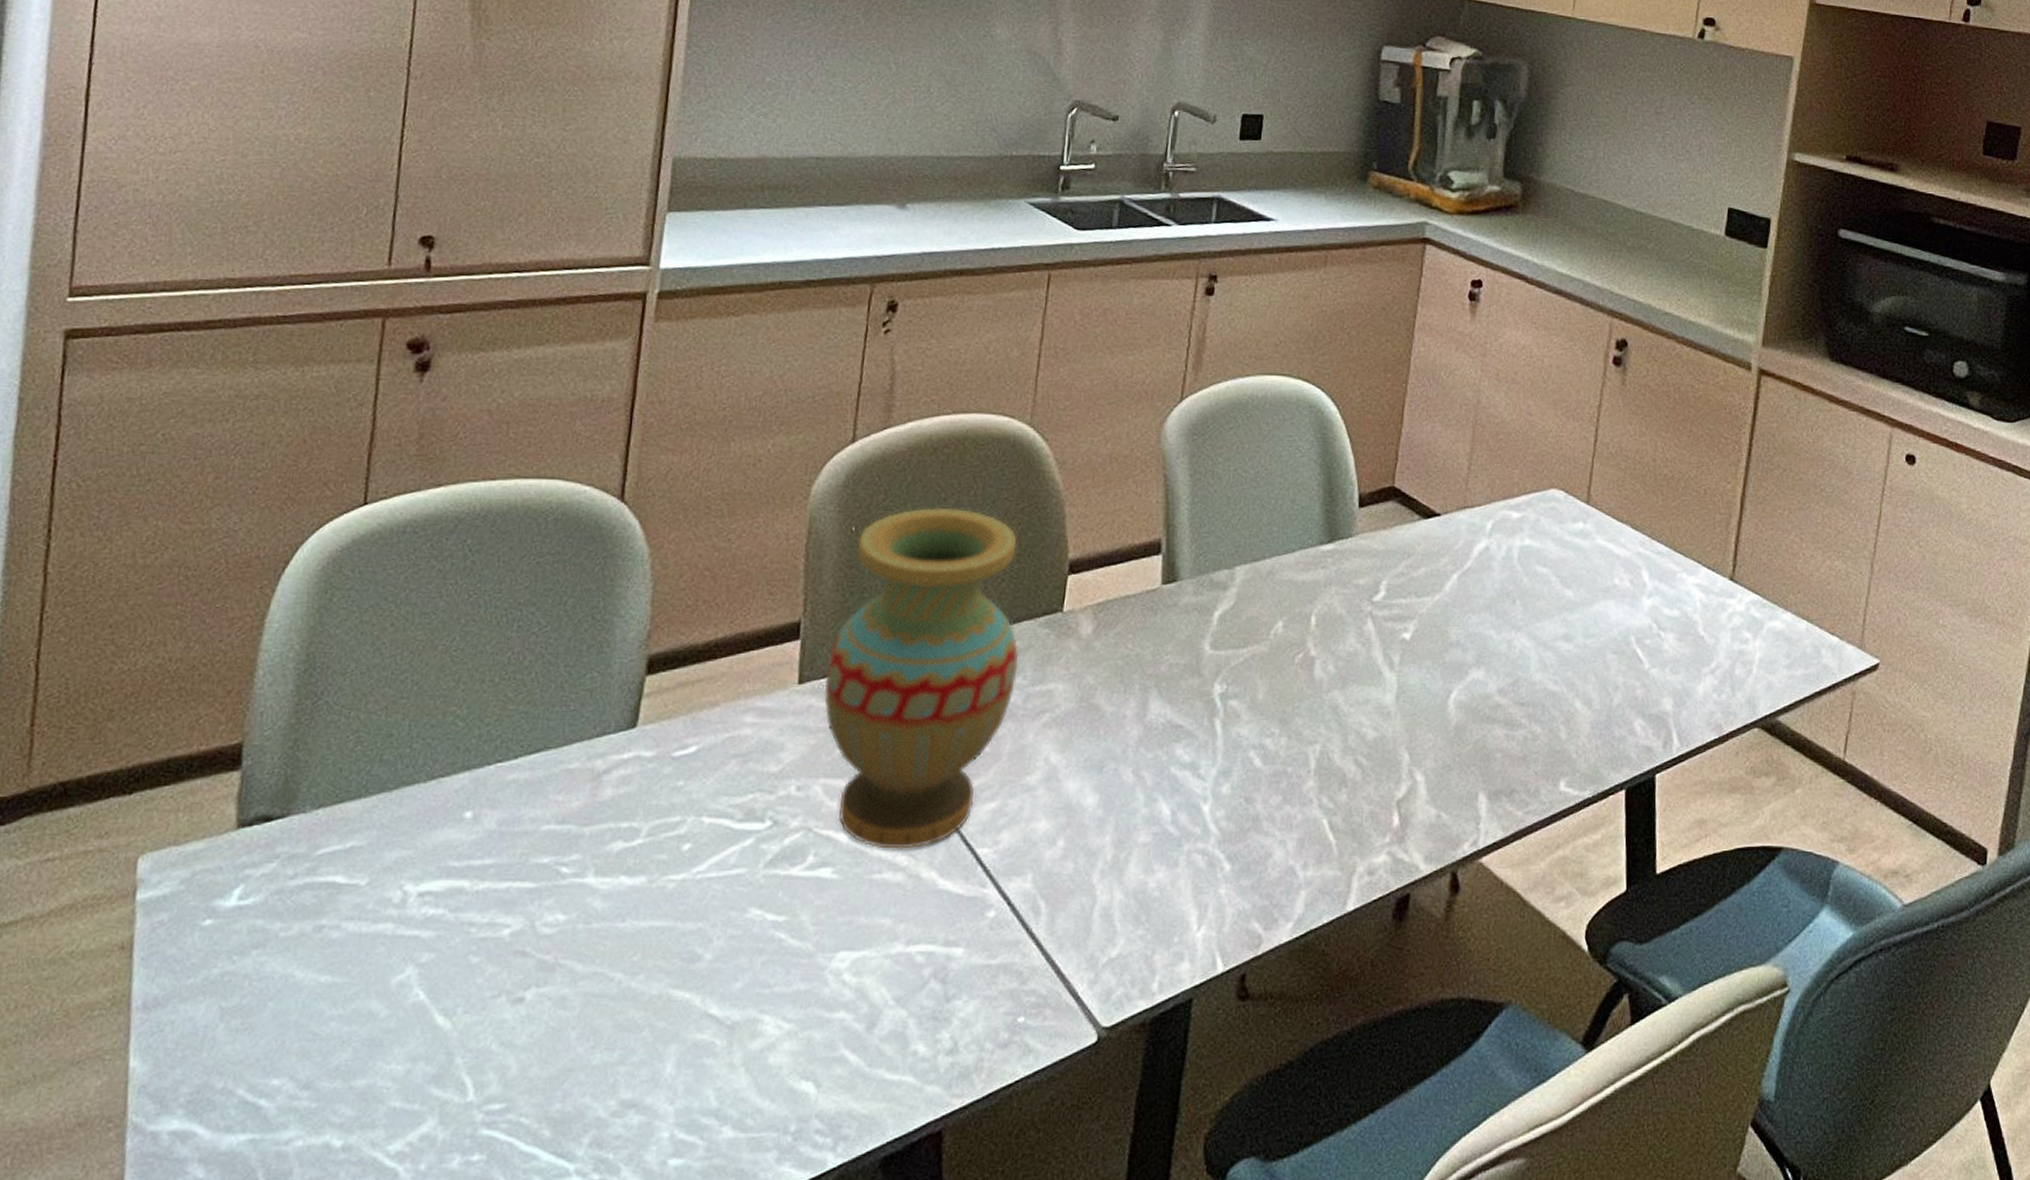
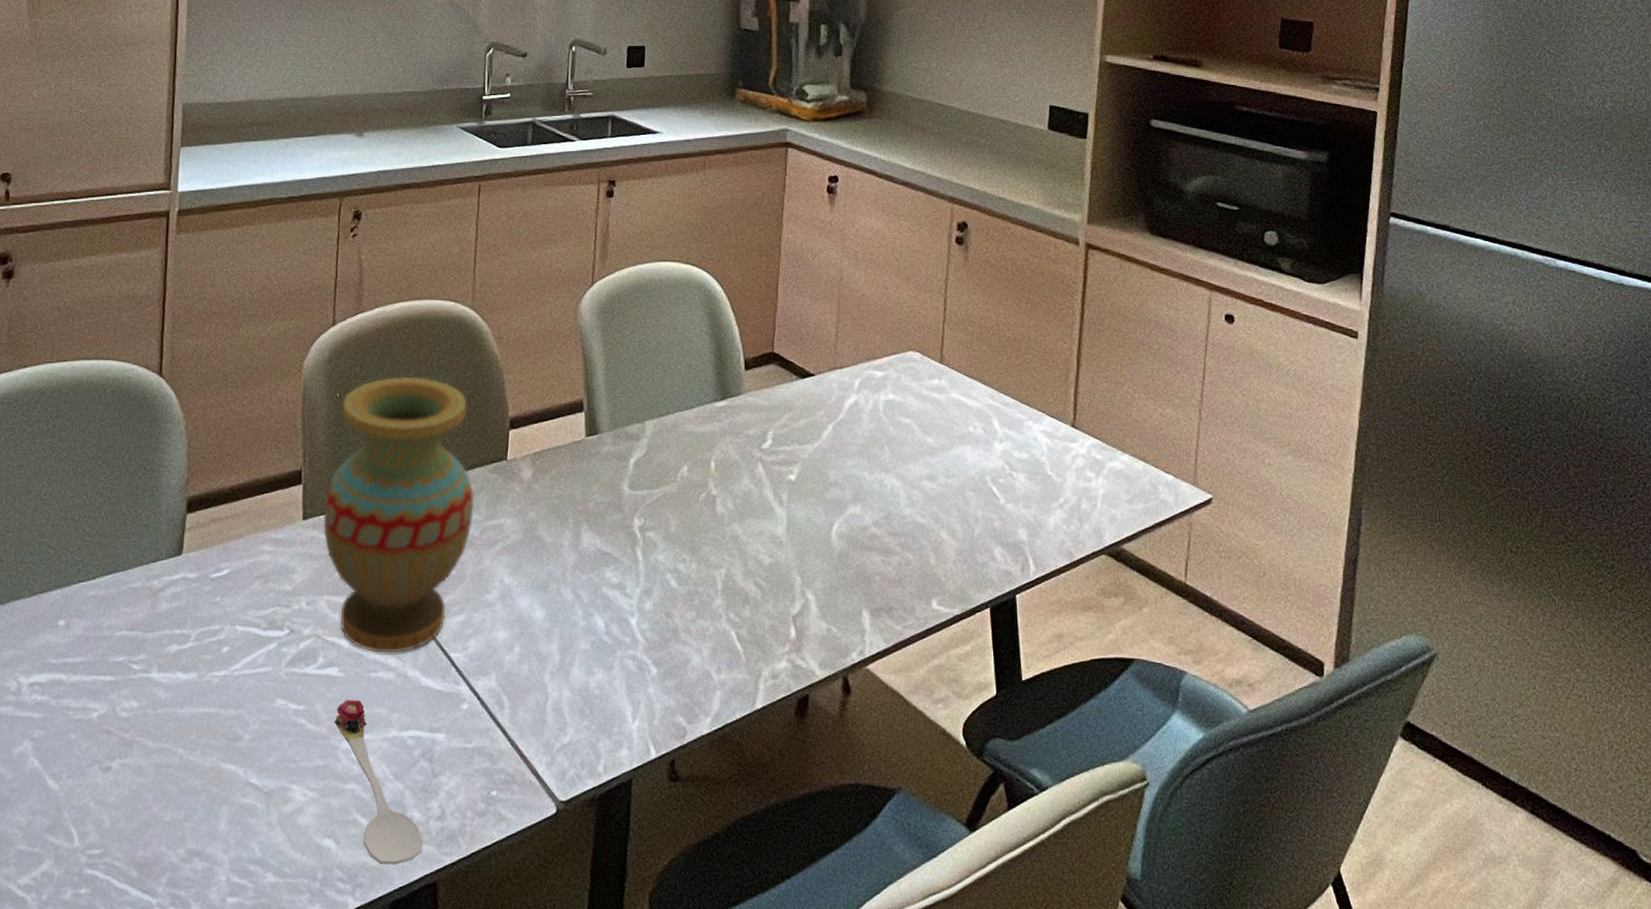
spoon: none [823,908,928,1112] -> present [334,700,423,865]

